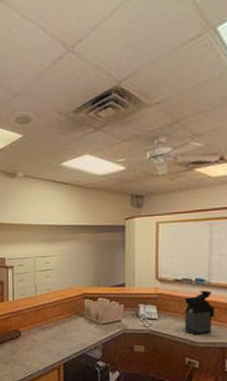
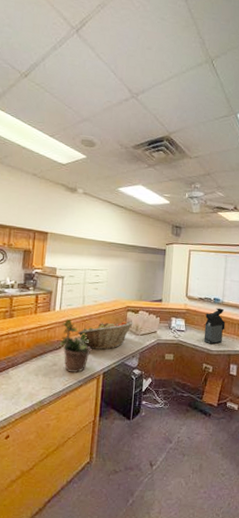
potted plant: none [16,308,49,363] -> present [59,318,92,374]
fruit basket: none [33,309,92,340] -> present [78,321,133,350]

